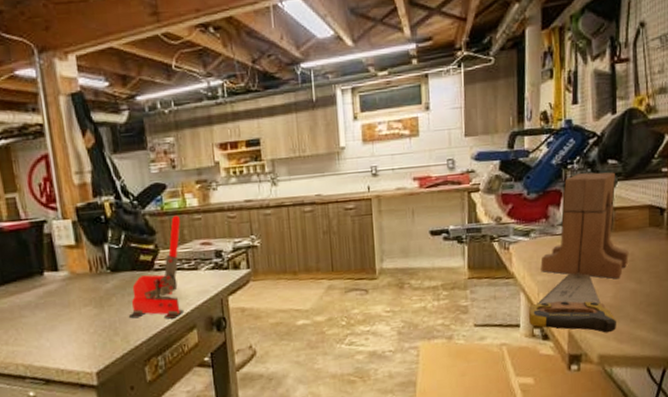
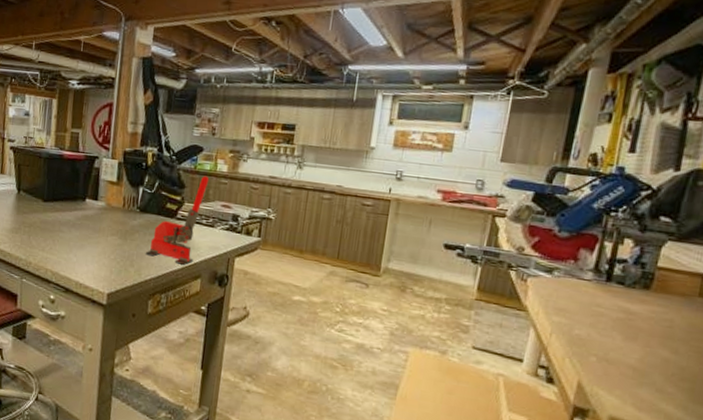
hand saw: present [528,273,616,333] -> none [534,322,638,397]
arch block: present [540,172,629,279] -> none [558,223,668,343]

